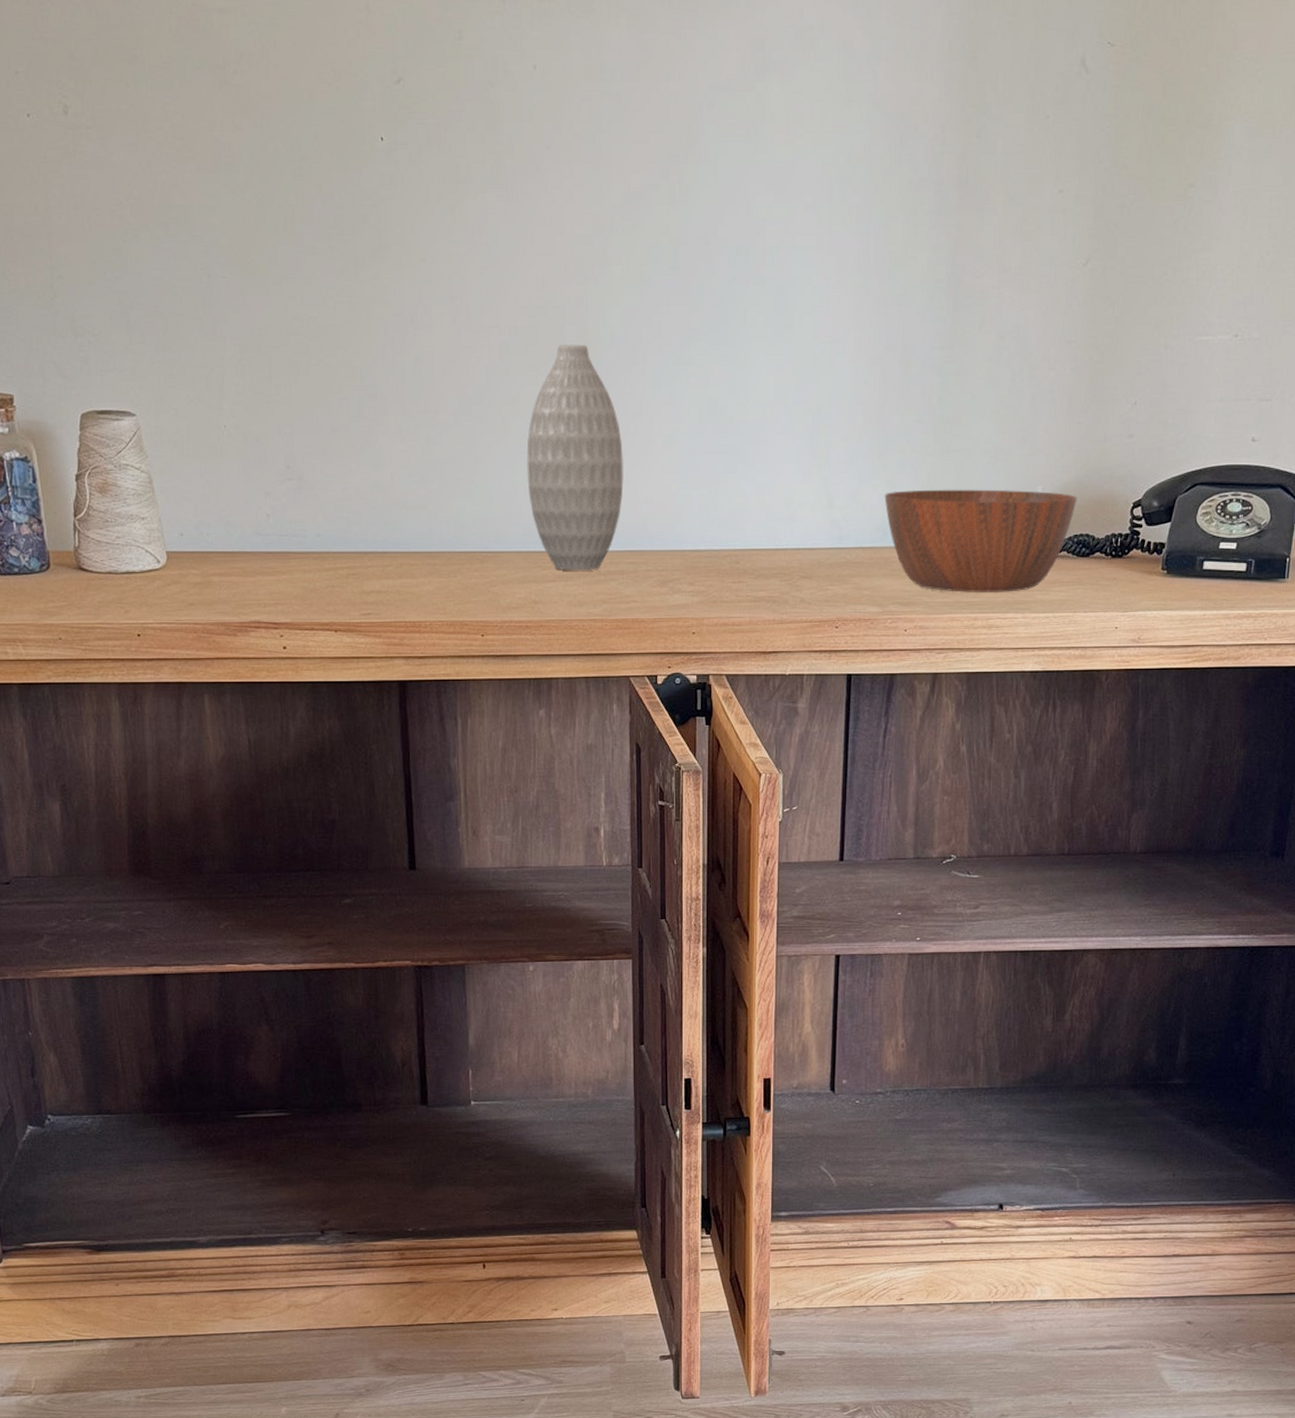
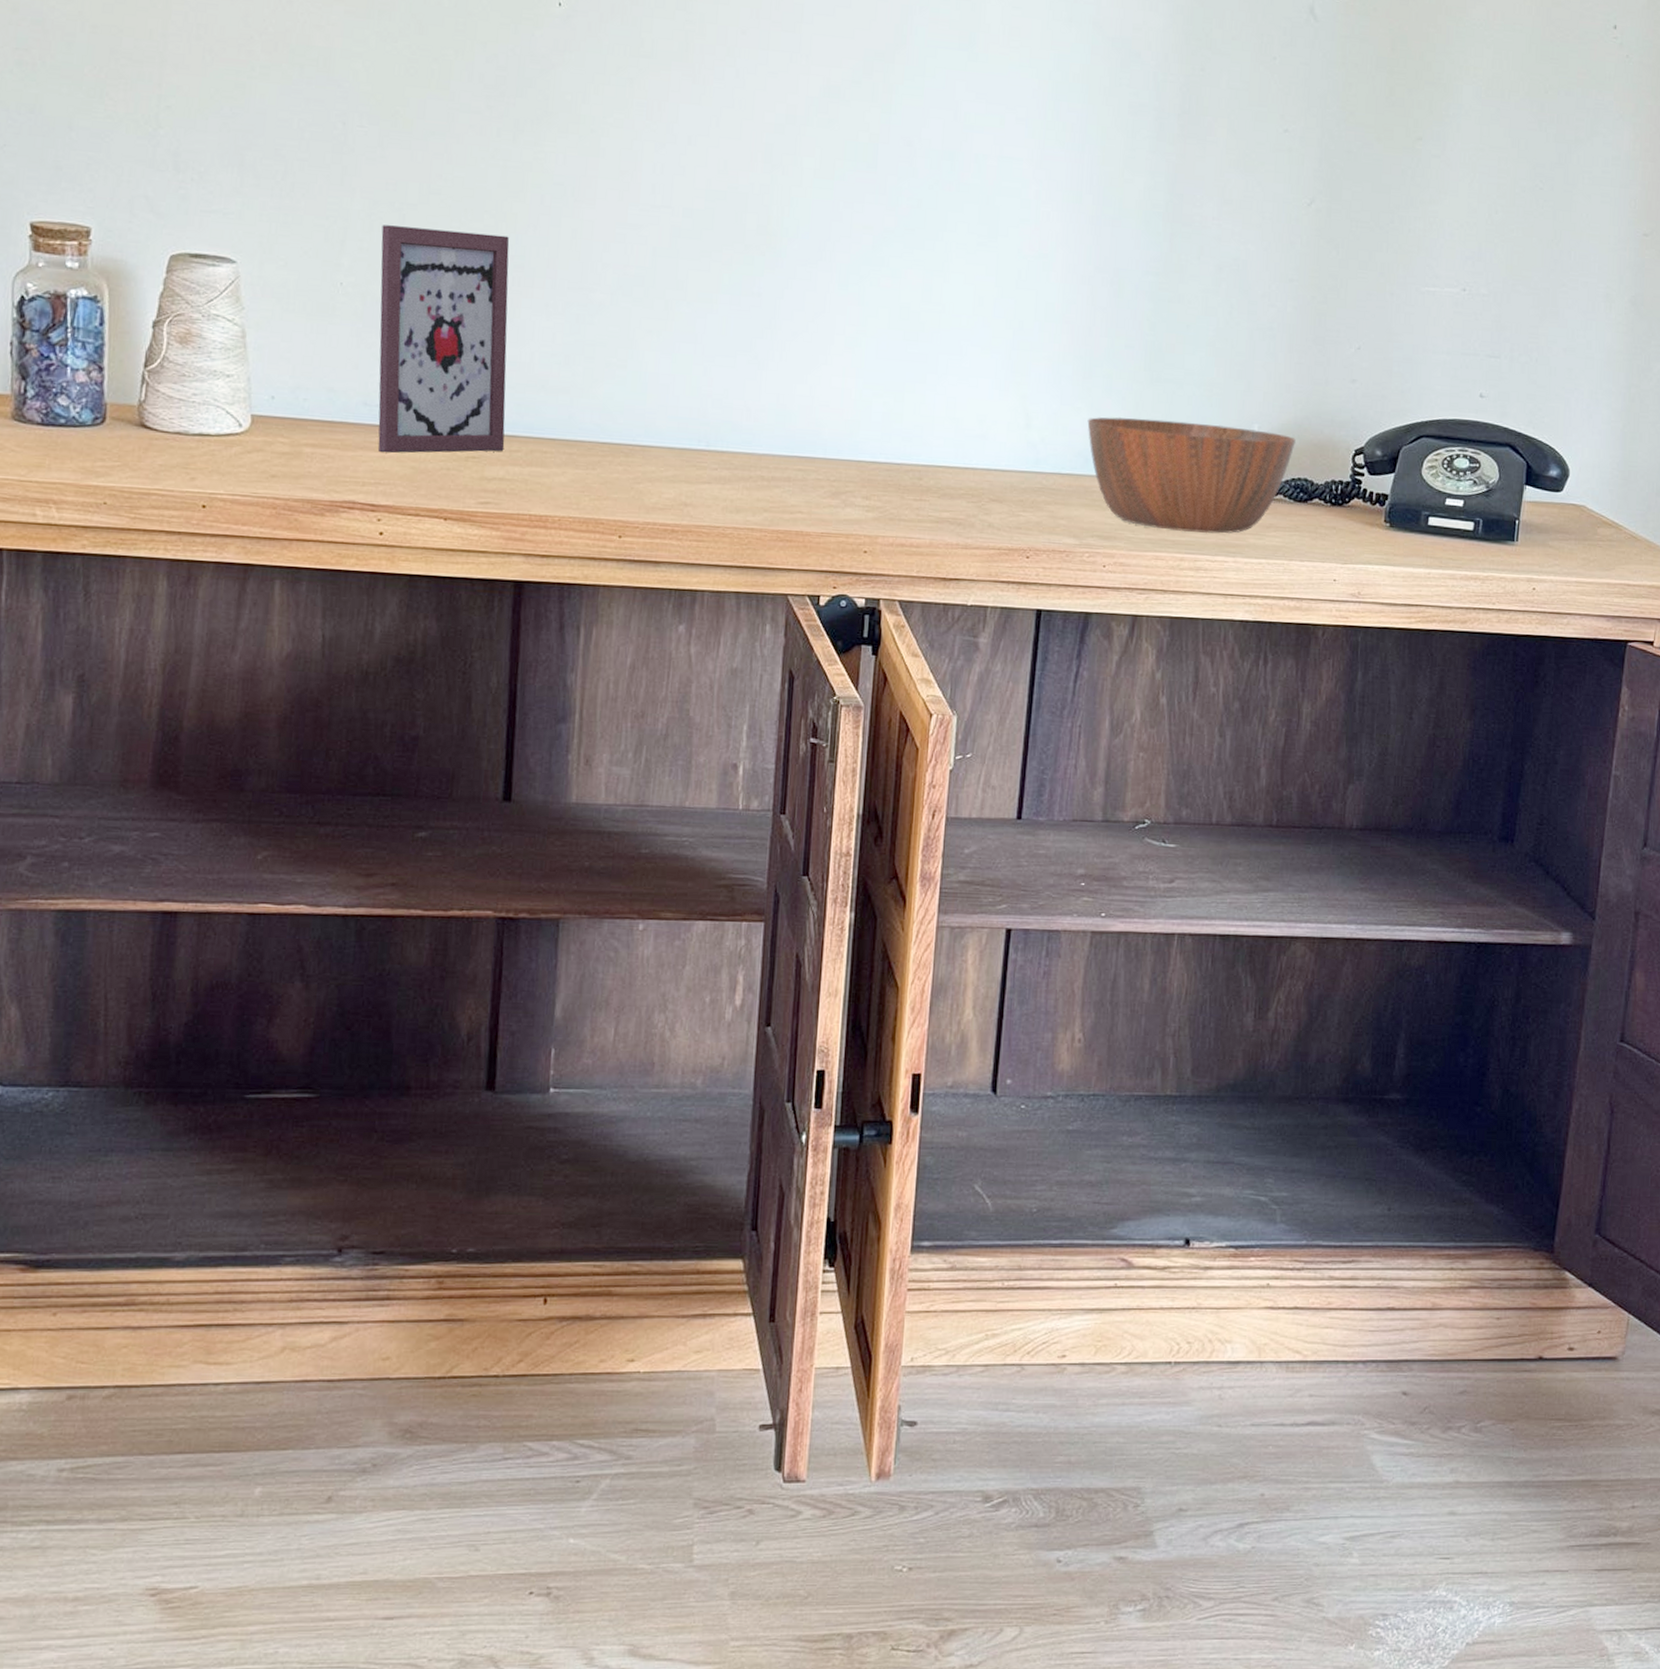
picture frame: none [252,368,378,576] -> present [378,225,510,454]
vase: present [527,344,624,571] -> none [688,232,800,474]

